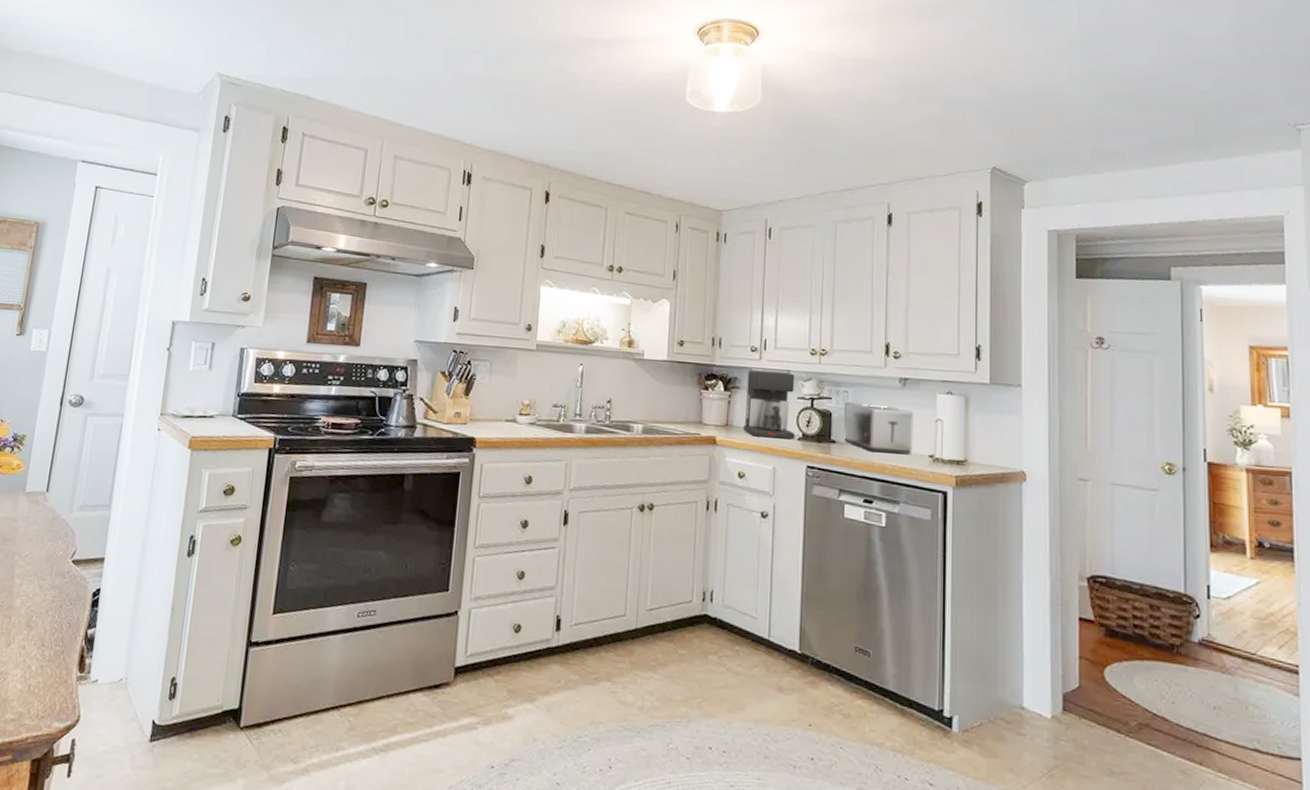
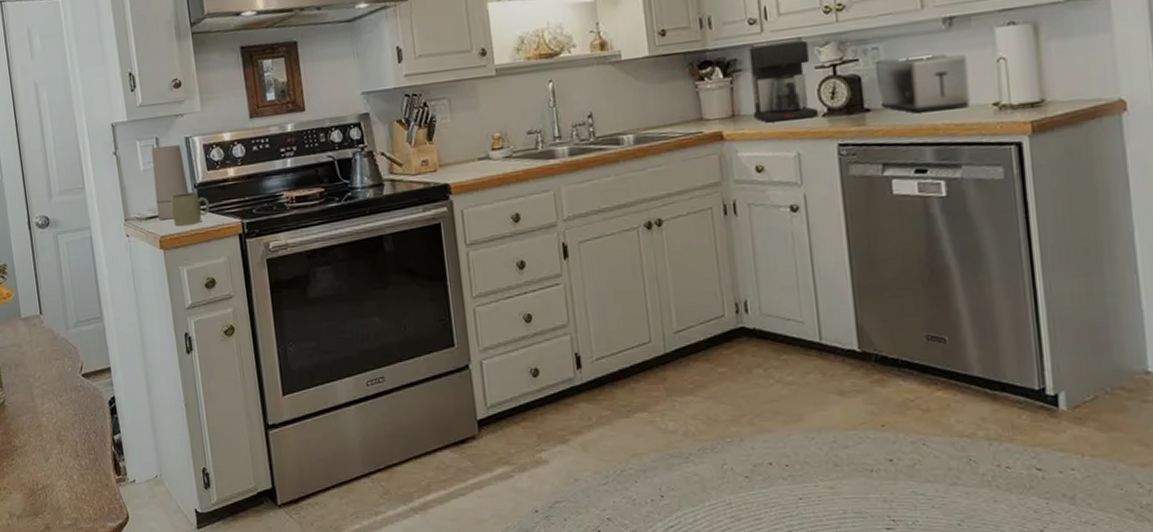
canister: none [195,351,235,422] -> present [151,144,189,220]
mug: none [208,399,249,431] -> present [170,192,210,226]

